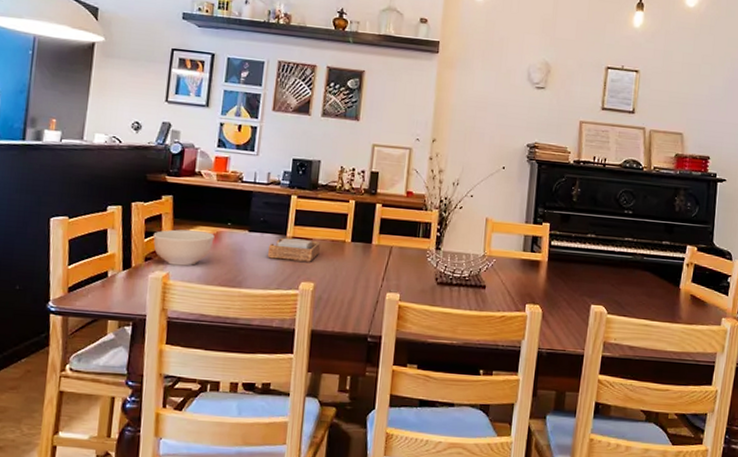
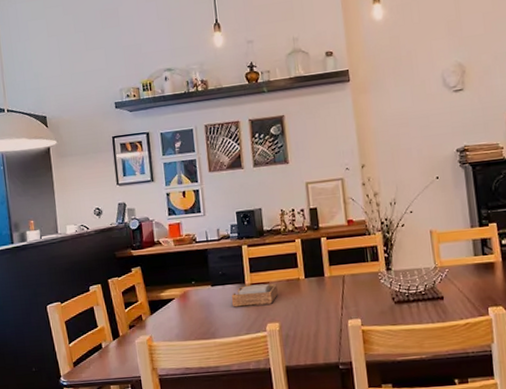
bowl: present [153,229,215,266] -> none [131,293,184,328]

